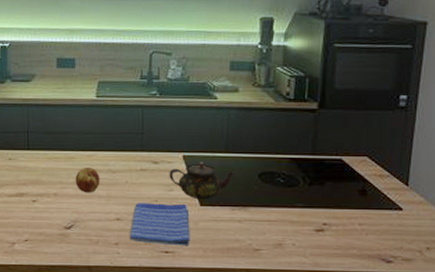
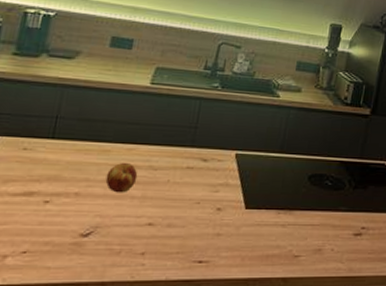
dish towel: present [129,203,190,246] -> none [159,205,232,254]
teapot: present [169,162,235,200] -> none [217,161,286,202]

